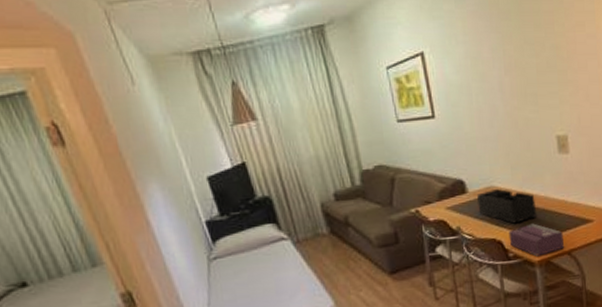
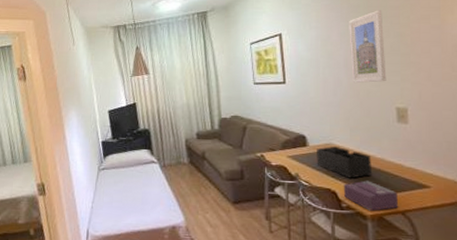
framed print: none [500,15,545,110] -> present [349,9,387,83]

